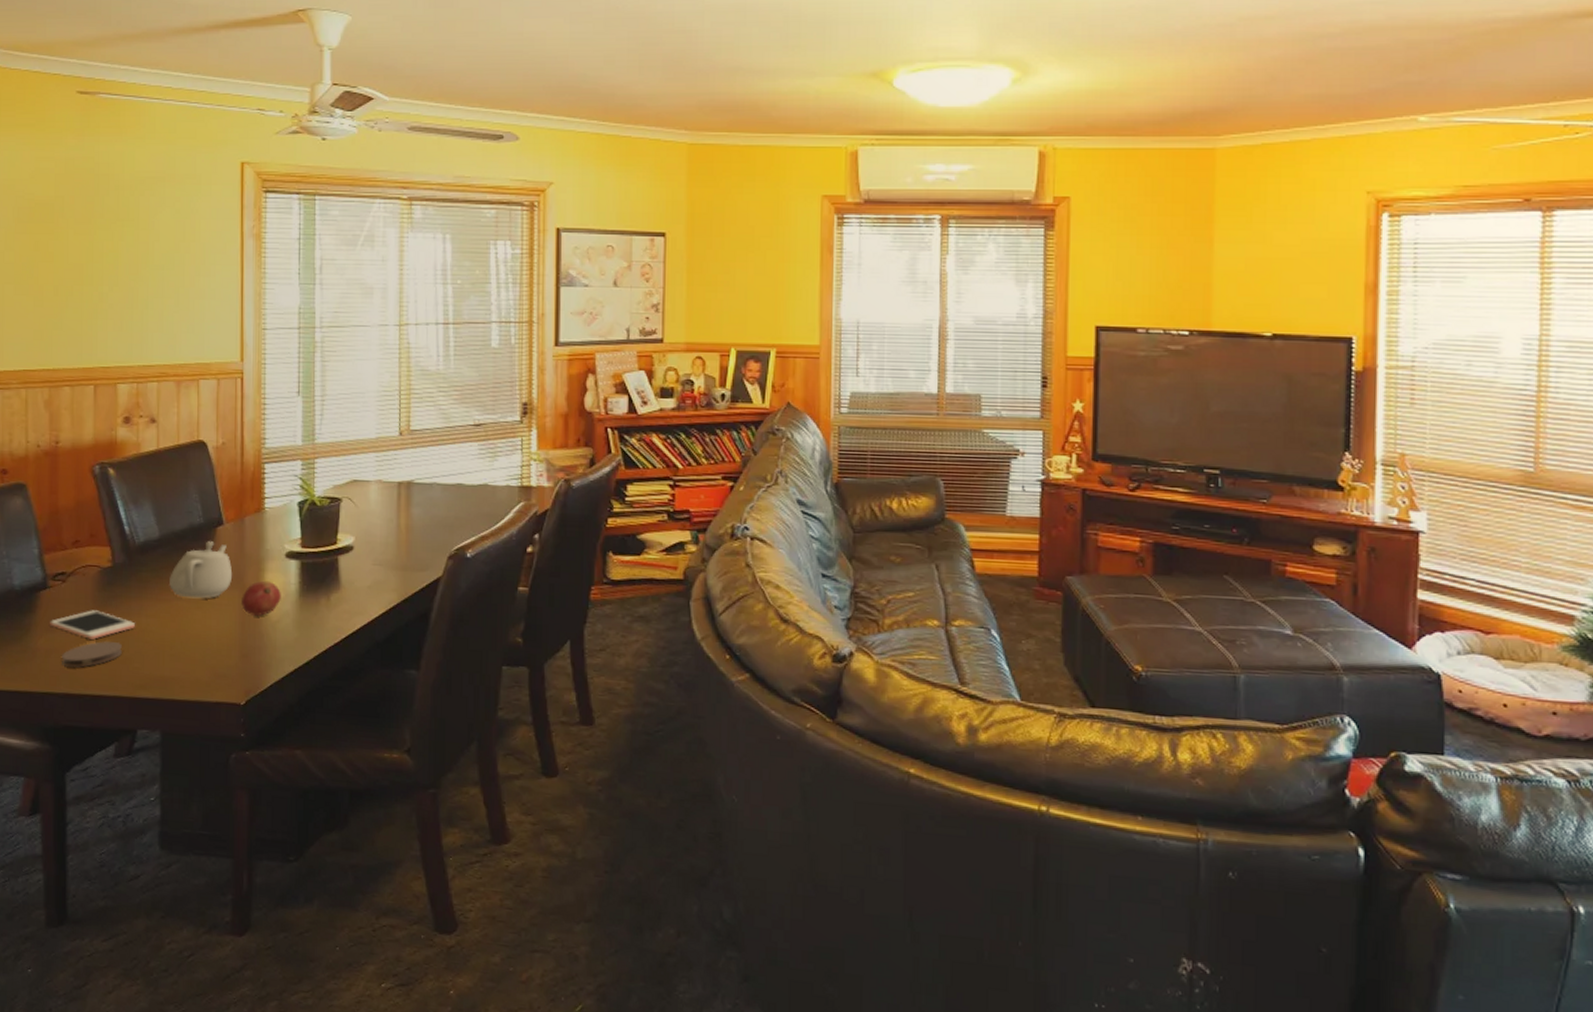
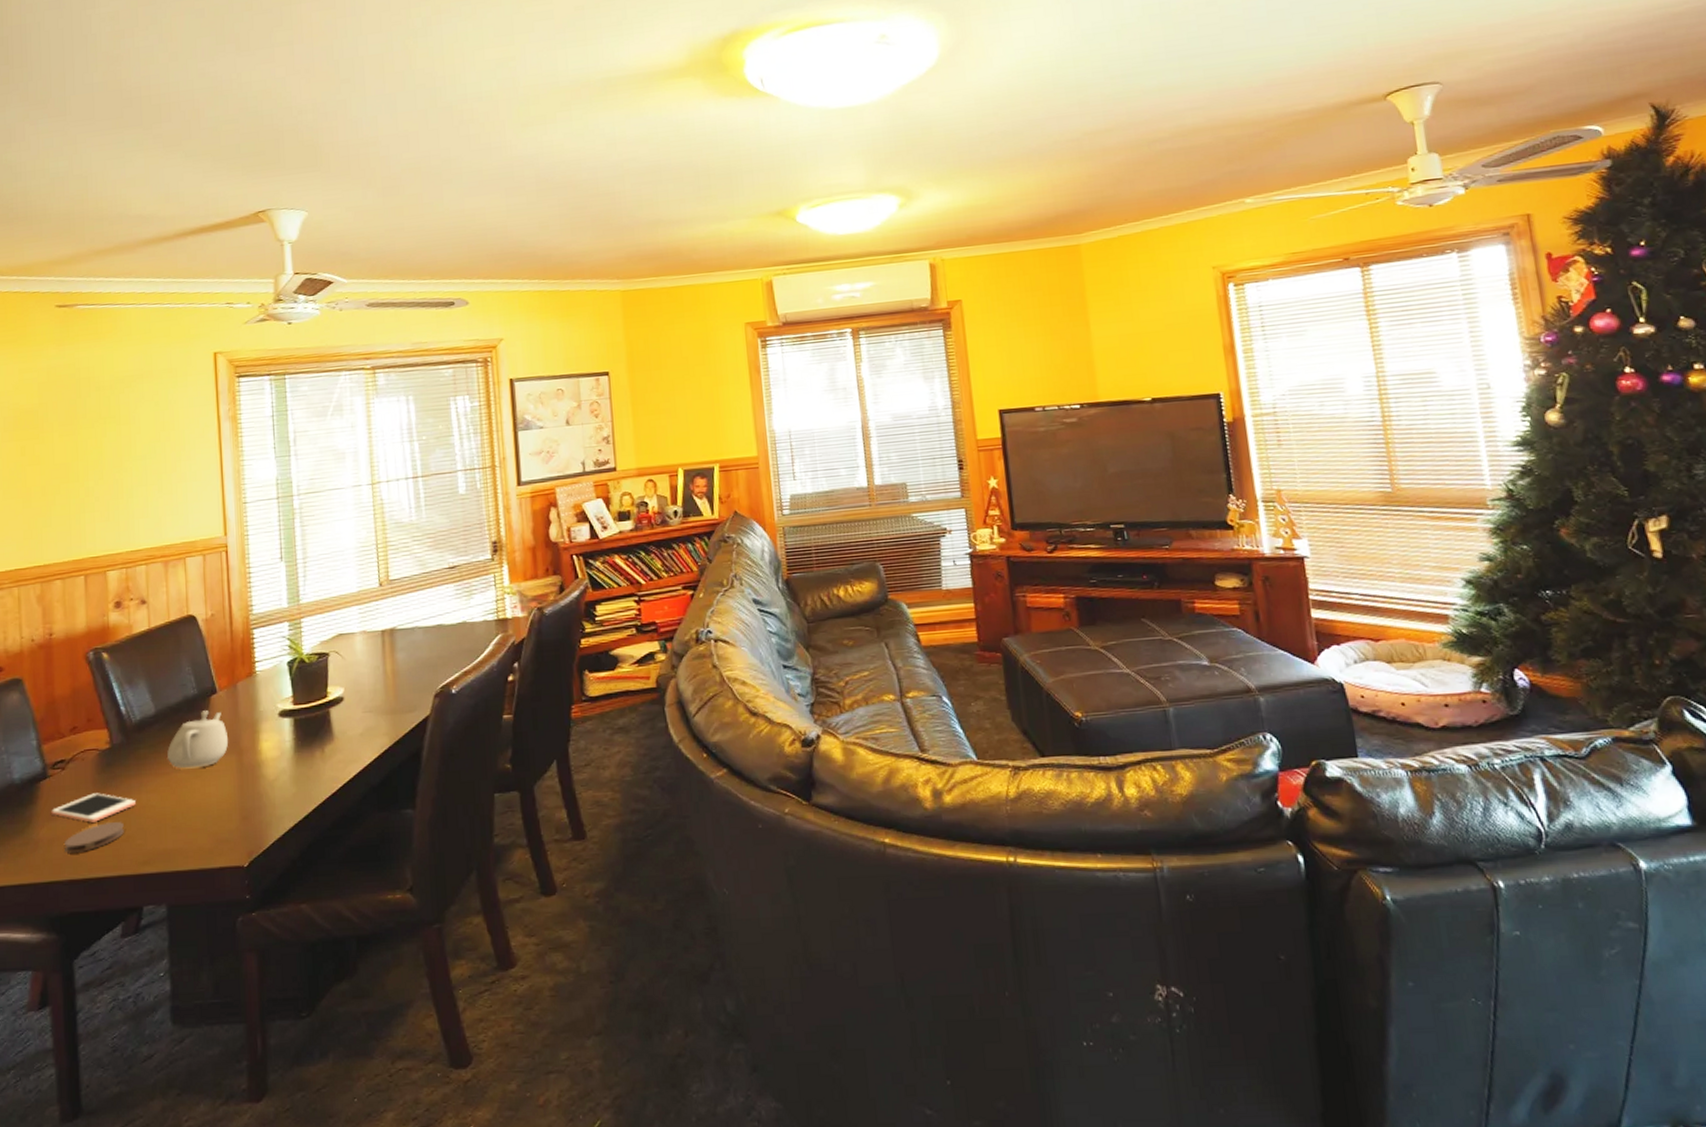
fruit: present [242,580,281,616] -> none [239,741,277,777]

